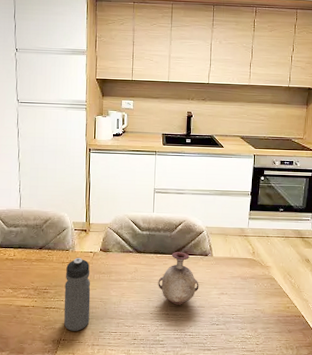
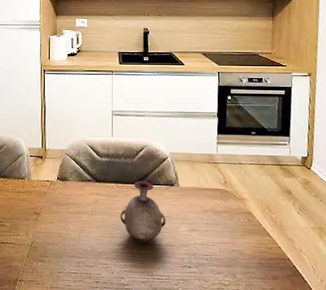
water bottle: present [64,258,91,331] -> none [20,187,48,271]

